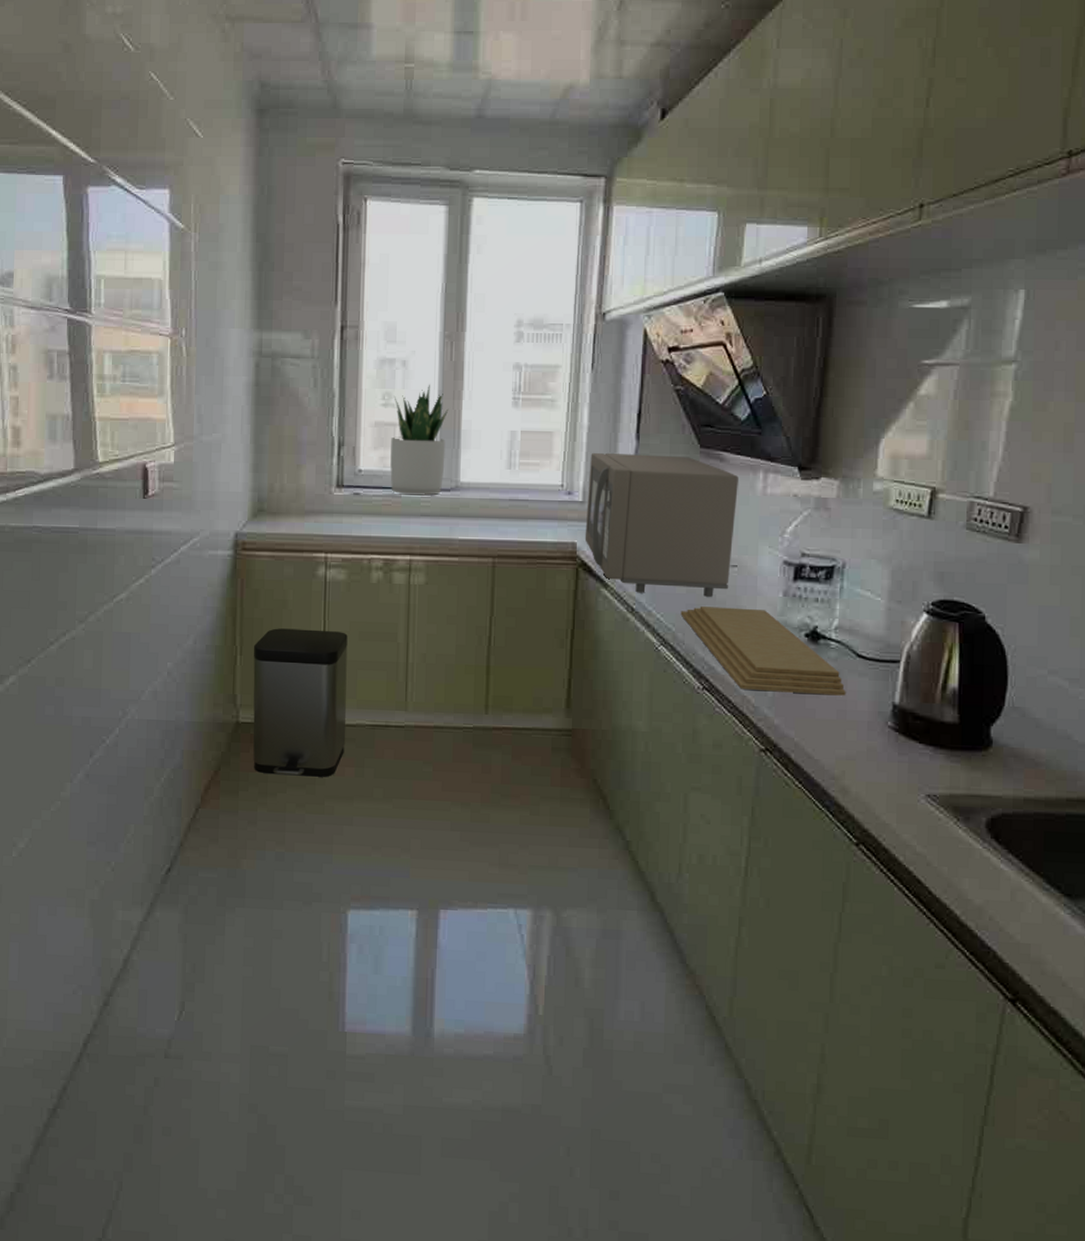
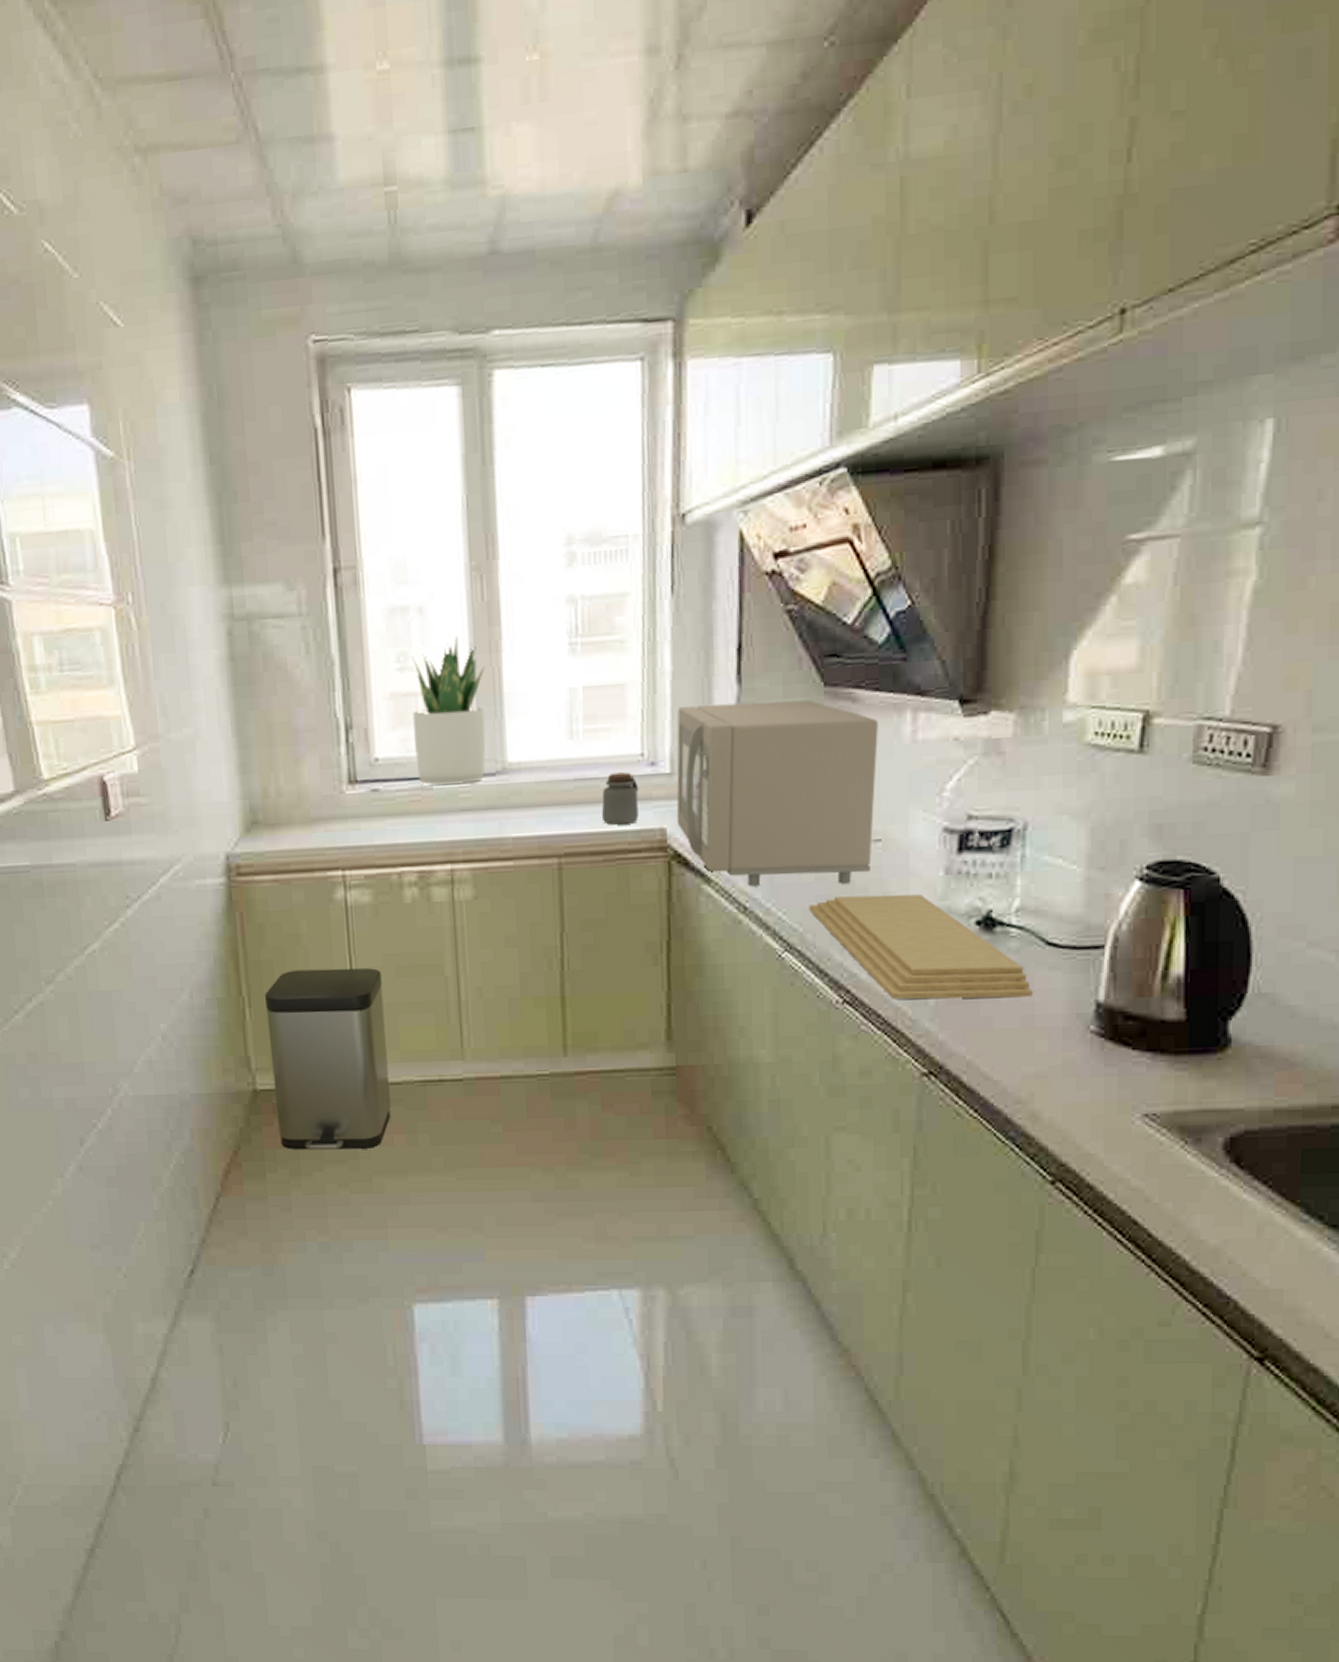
jar: none [528,497,558,537] -> present [601,772,639,825]

